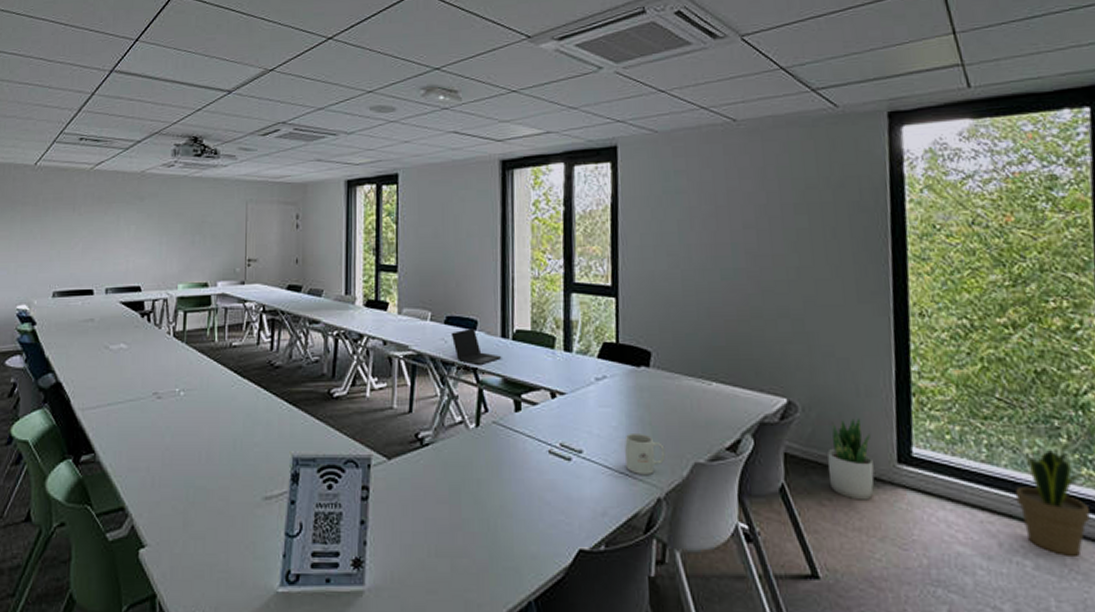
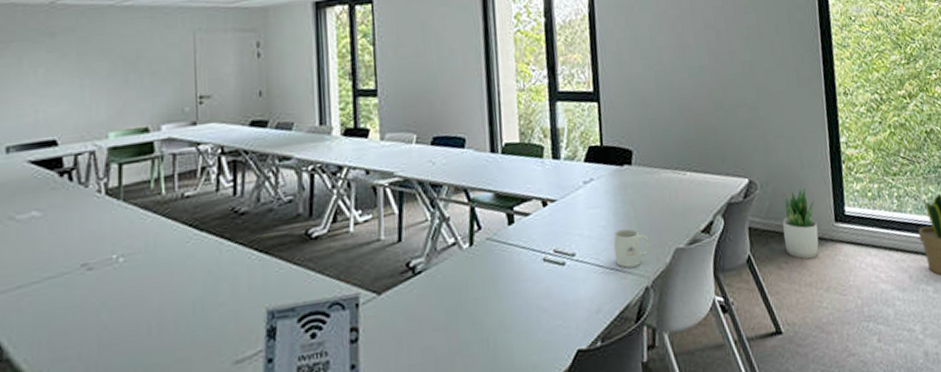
laptop: present [451,328,502,366] -> none [438,146,493,184]

